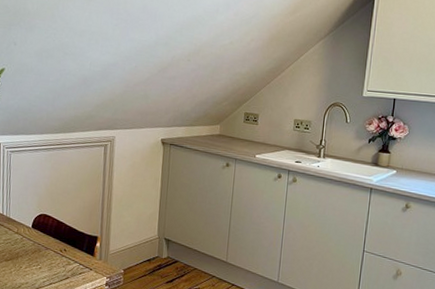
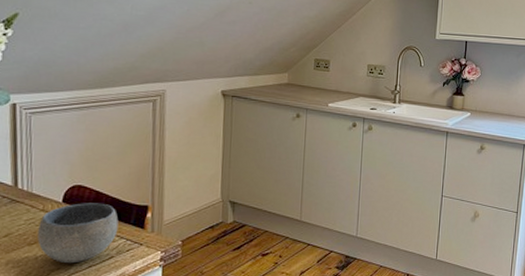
bowl: none [12,229,74,280] -> present [37,203,119,264]

